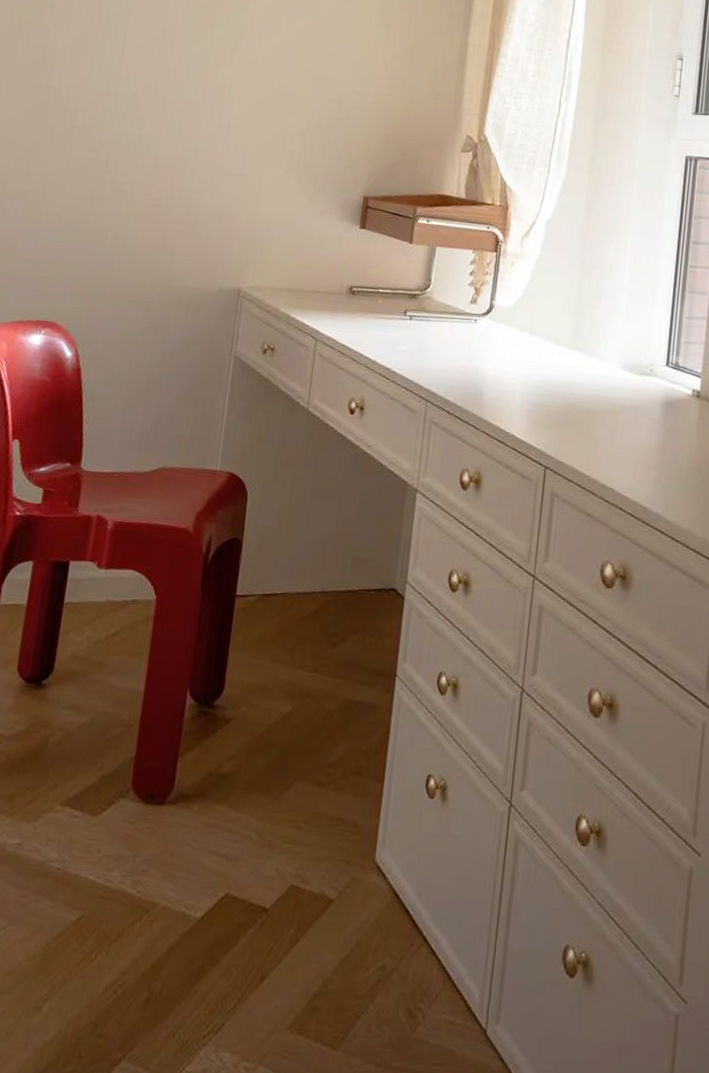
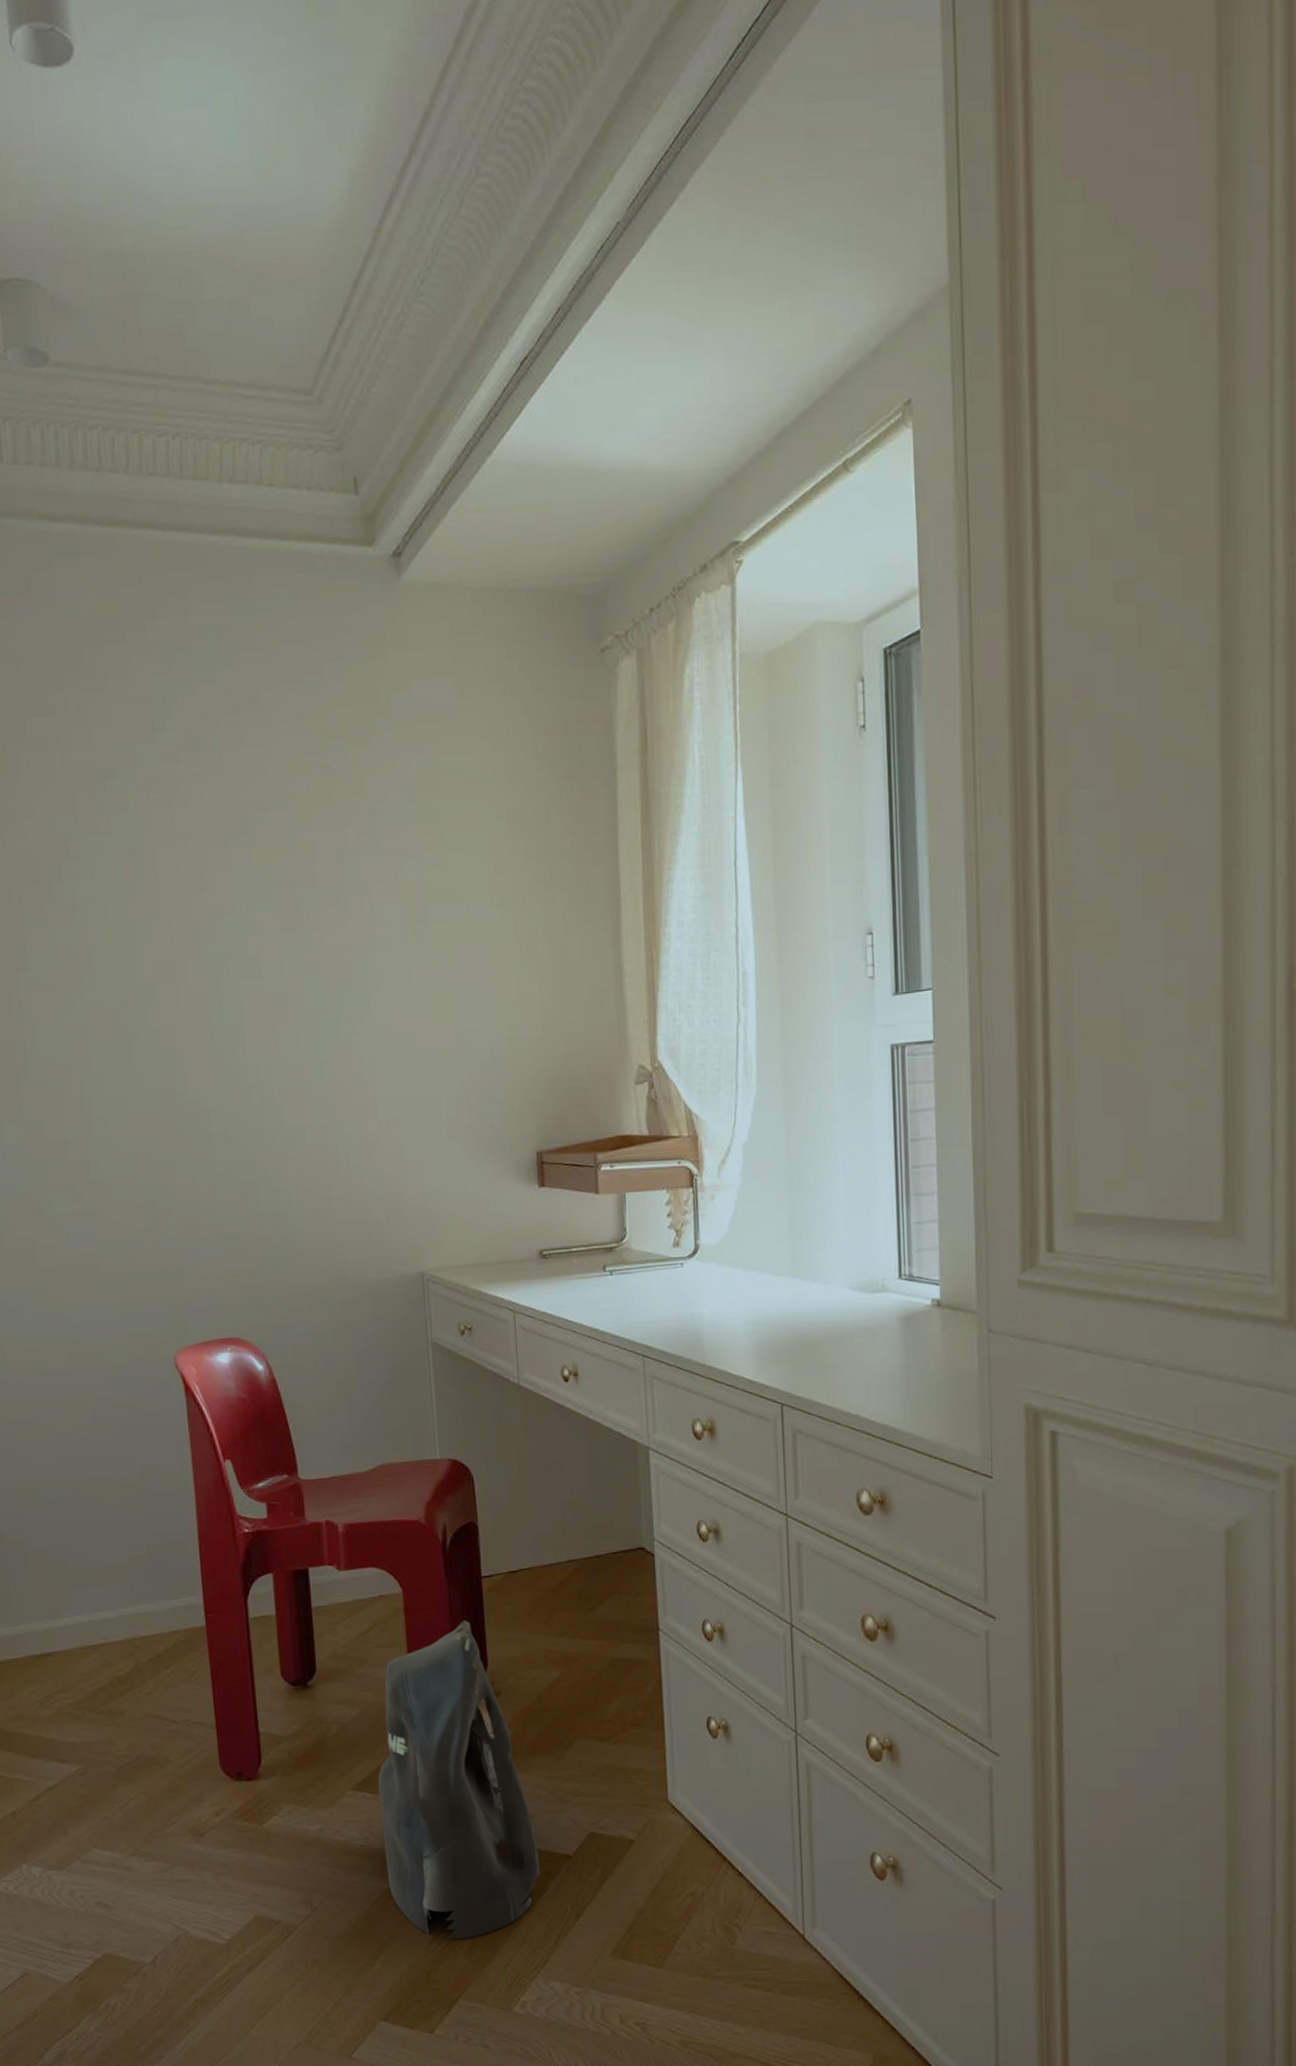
backpack: none [76,638,237,990] -> present [378,1620,541,1940]

